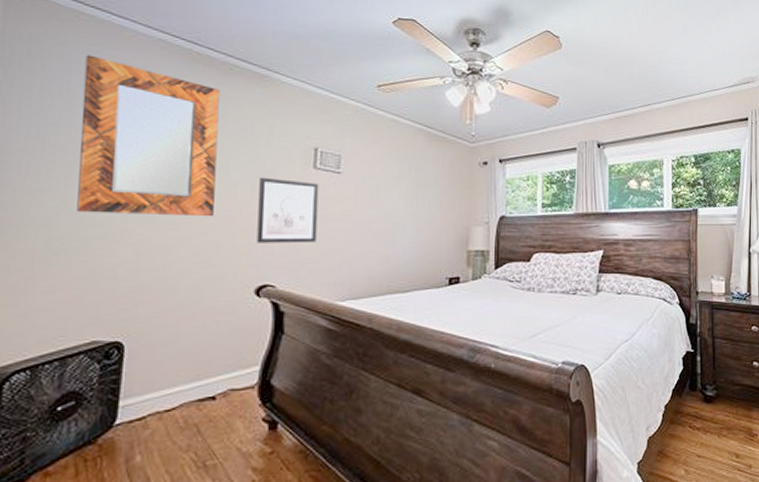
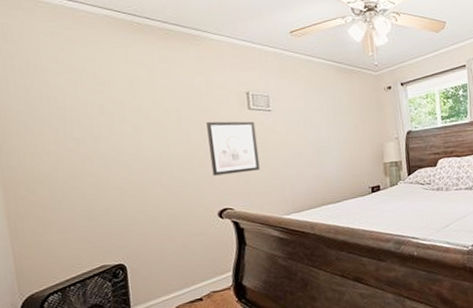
home mirror: present [77,55,220,217] -> none [49,36,175,167]

